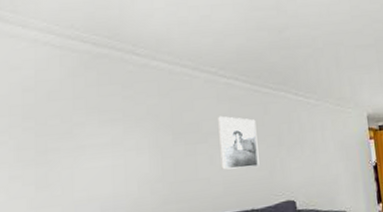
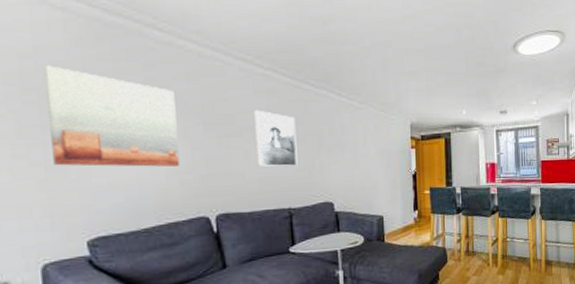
wall art: none [42,95,151,184] -> present [44,65,180,167]

